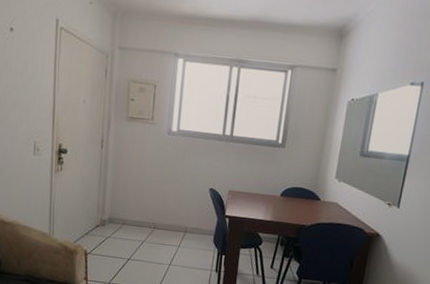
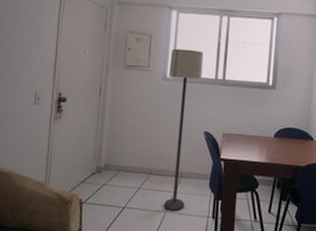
lamp: none [168,101,211,265] -> present [164,48,204,212]

